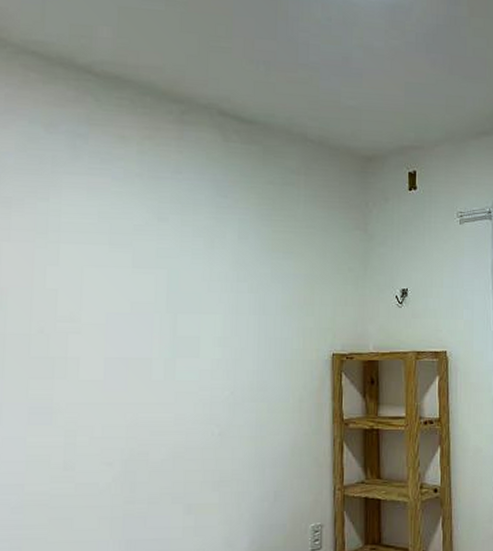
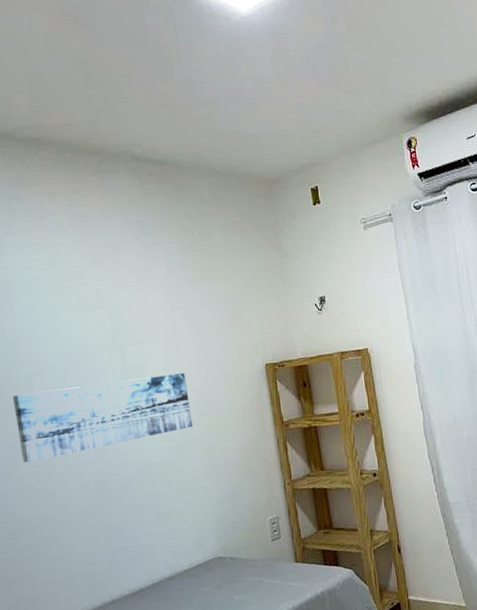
wall art: none [41,351,242,430] -> present [12,373,193,463]

